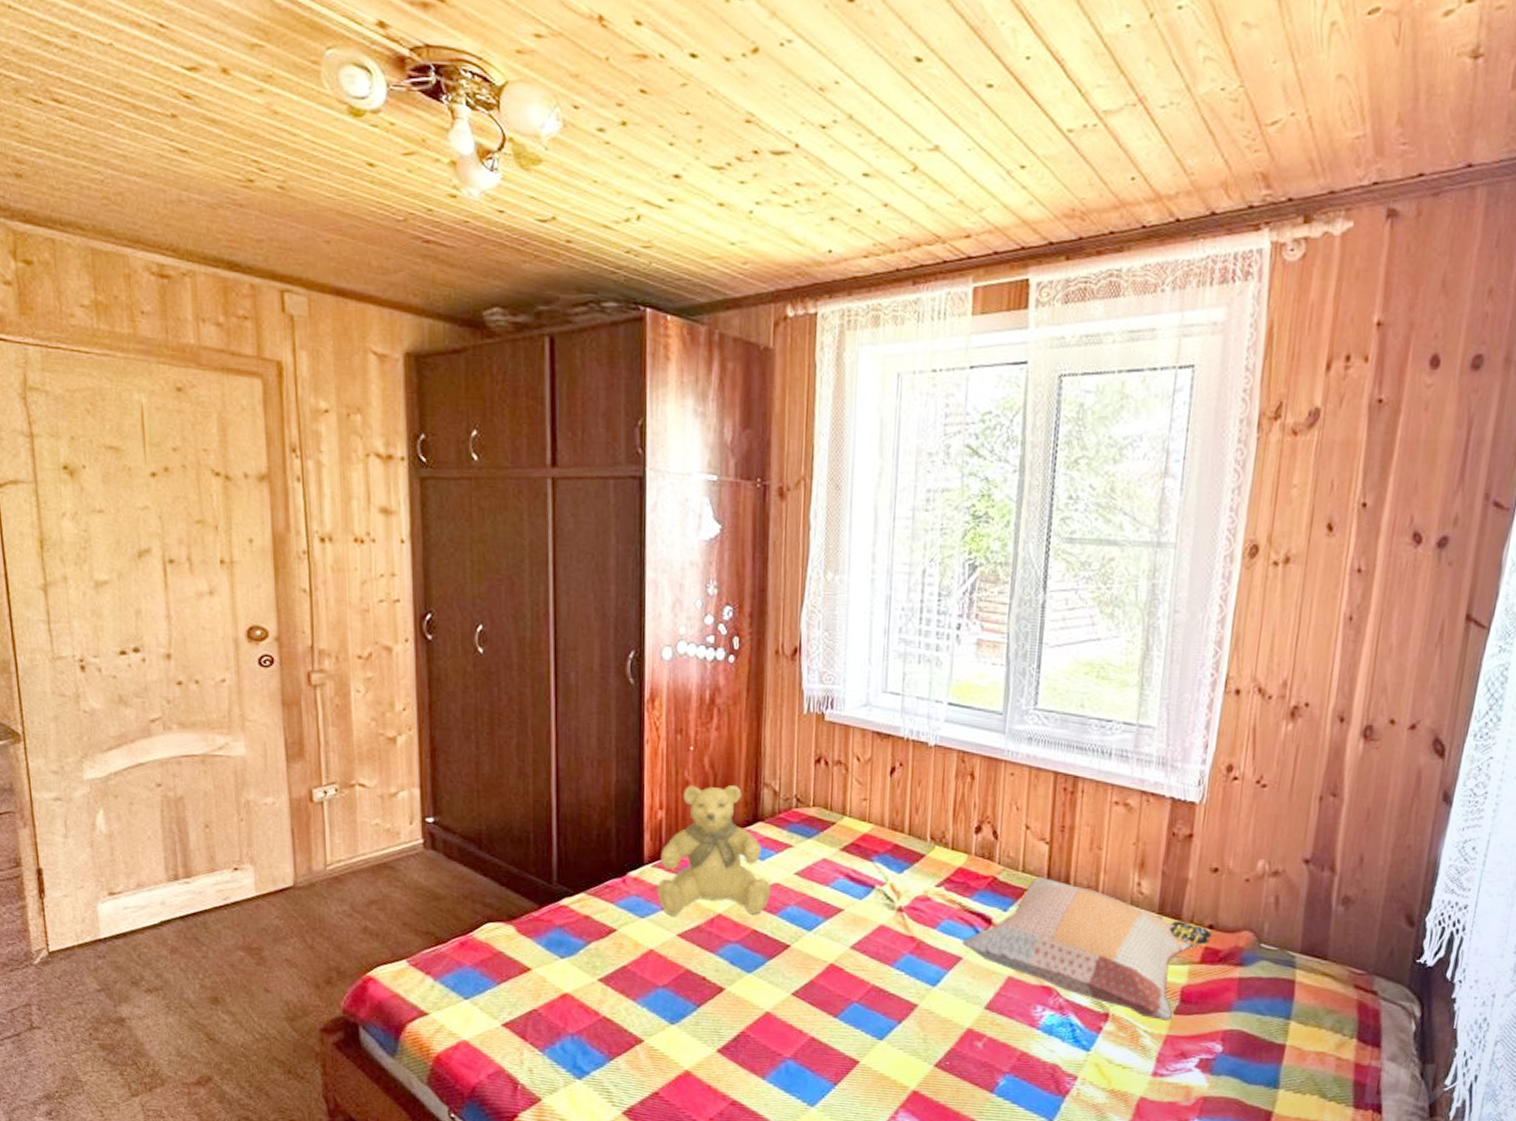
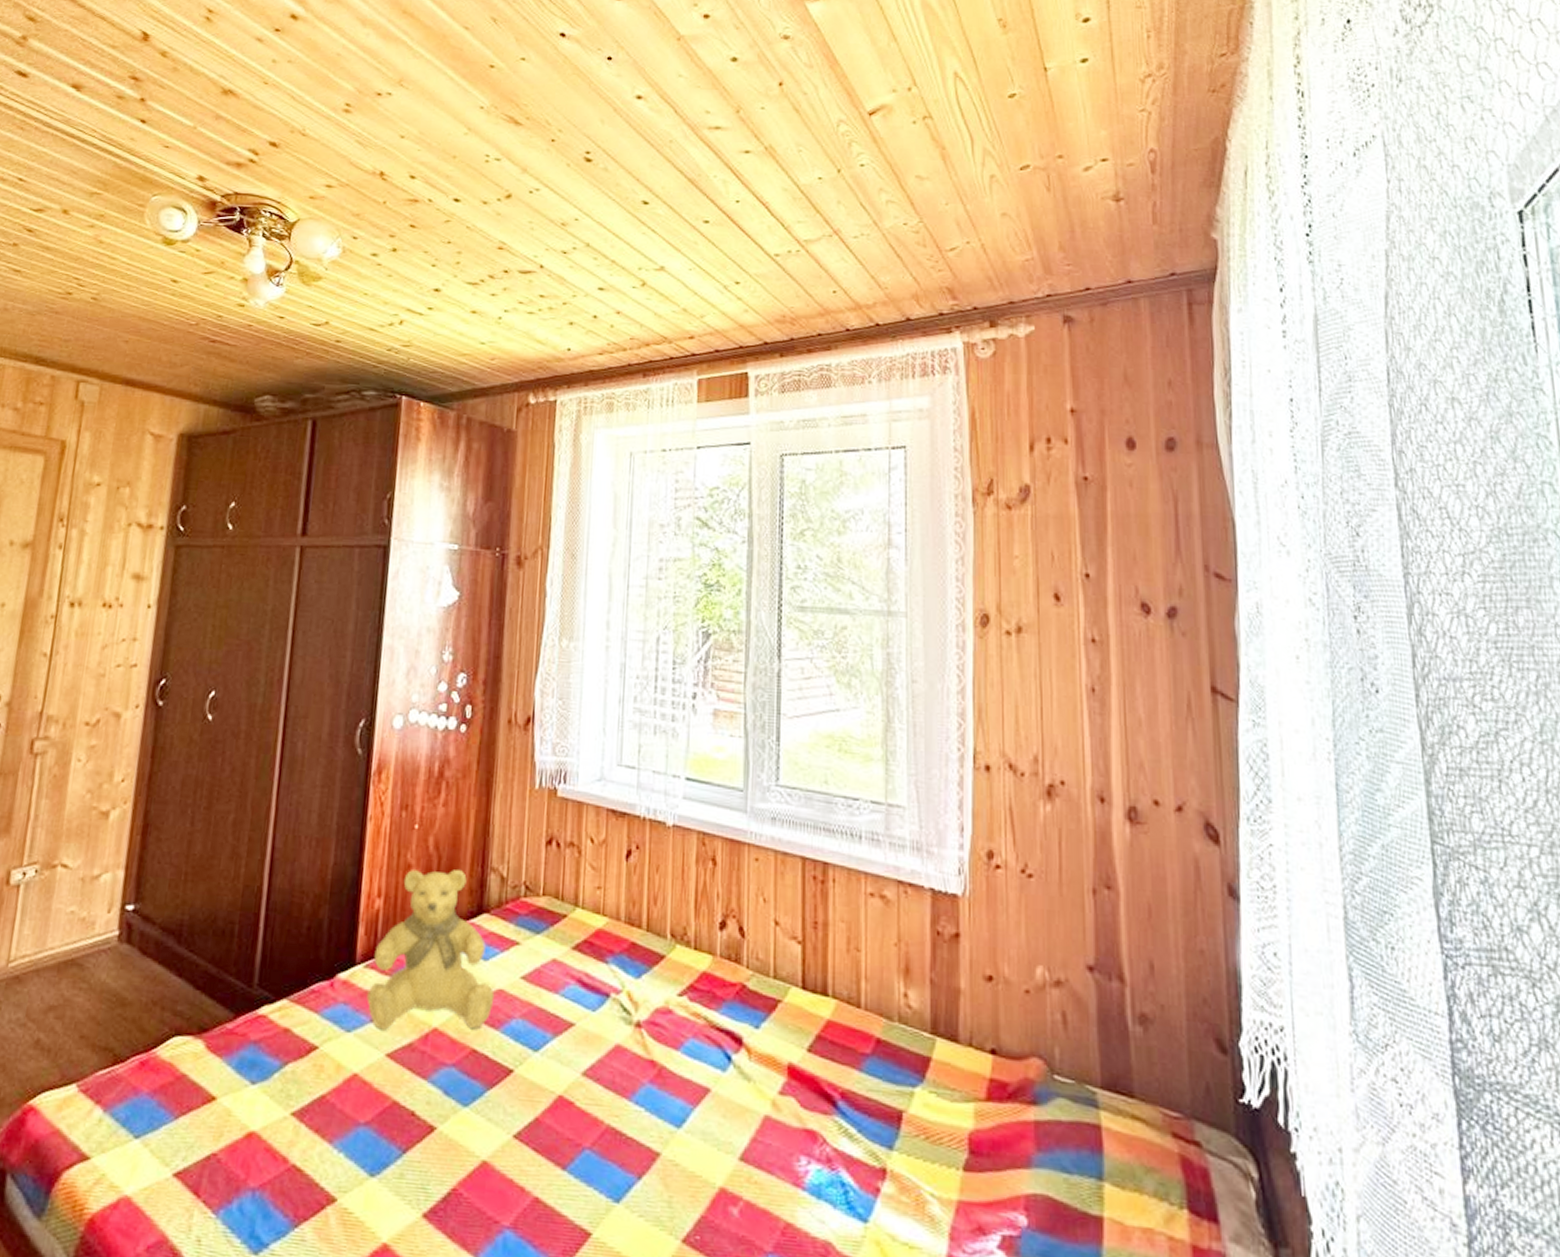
decorative pillow: present [962,876,1213,1021] -> none [710,983,997,1181]

